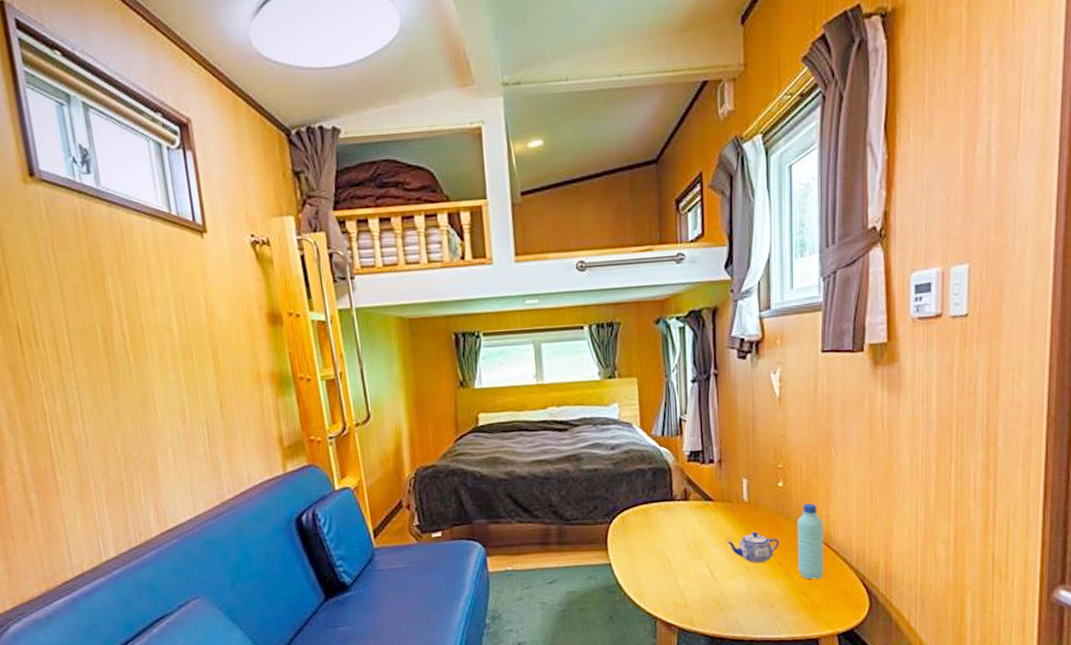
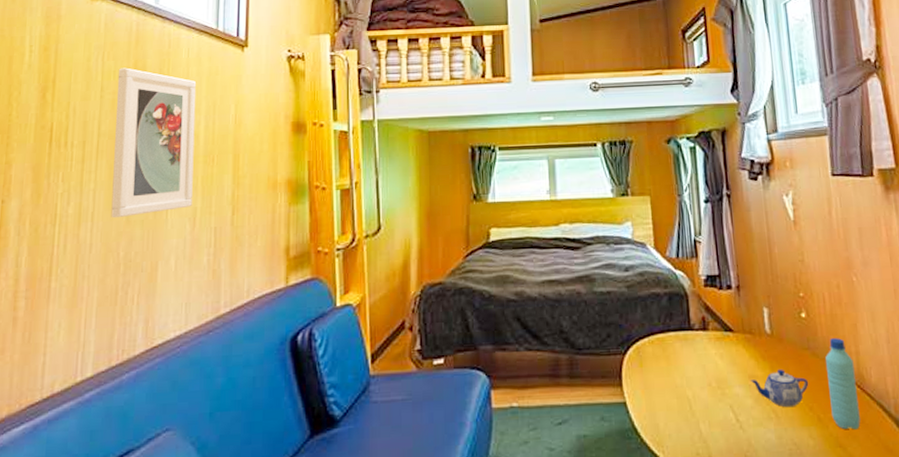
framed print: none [72,259,179,415] -> present [111,67,197,218]

